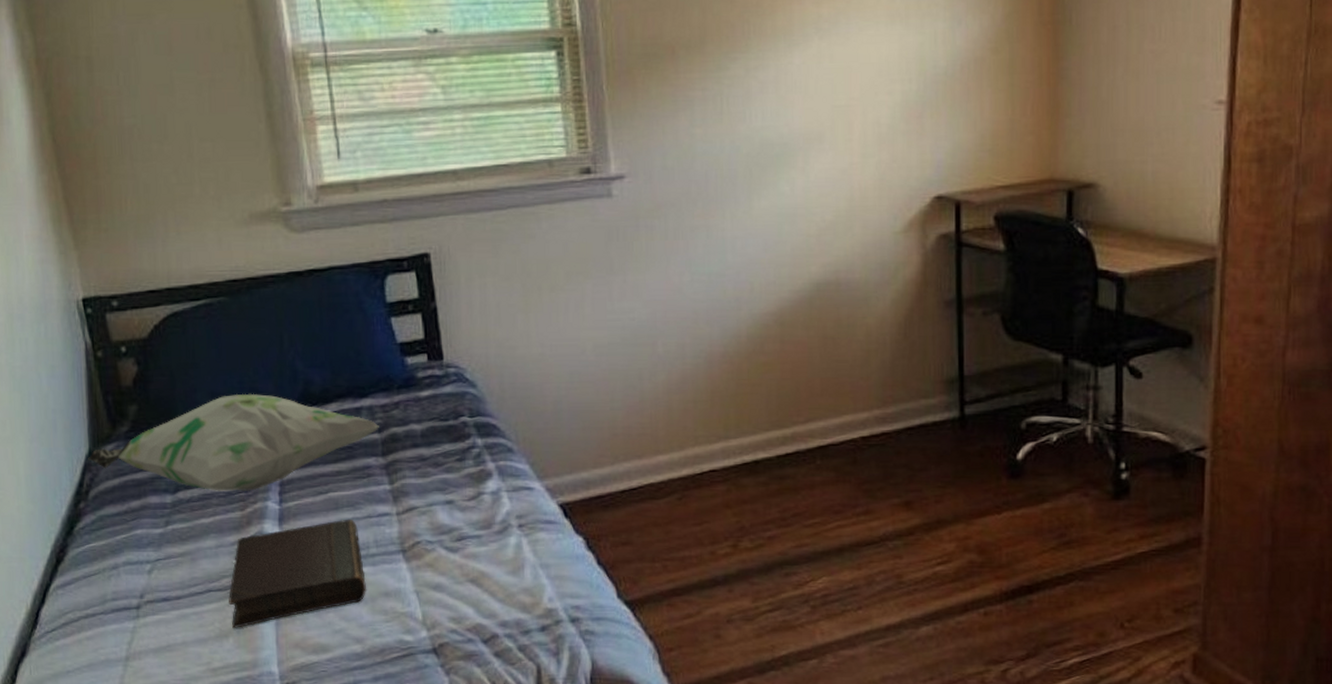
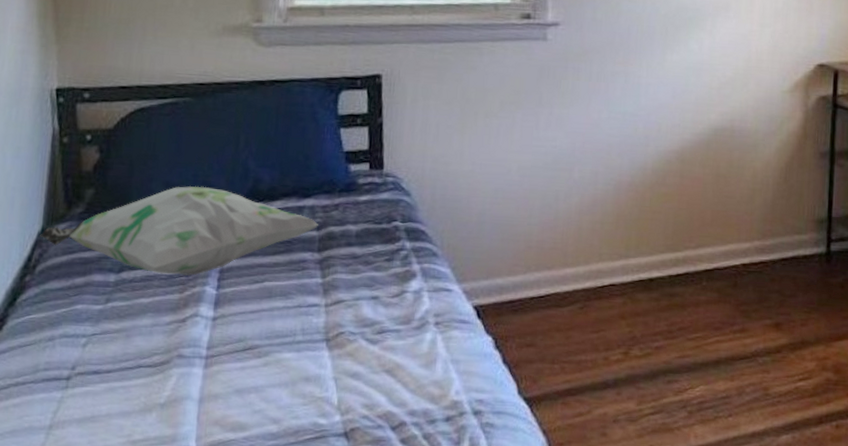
book: present [229,519,367,628] -> none [156,307,290,404]

